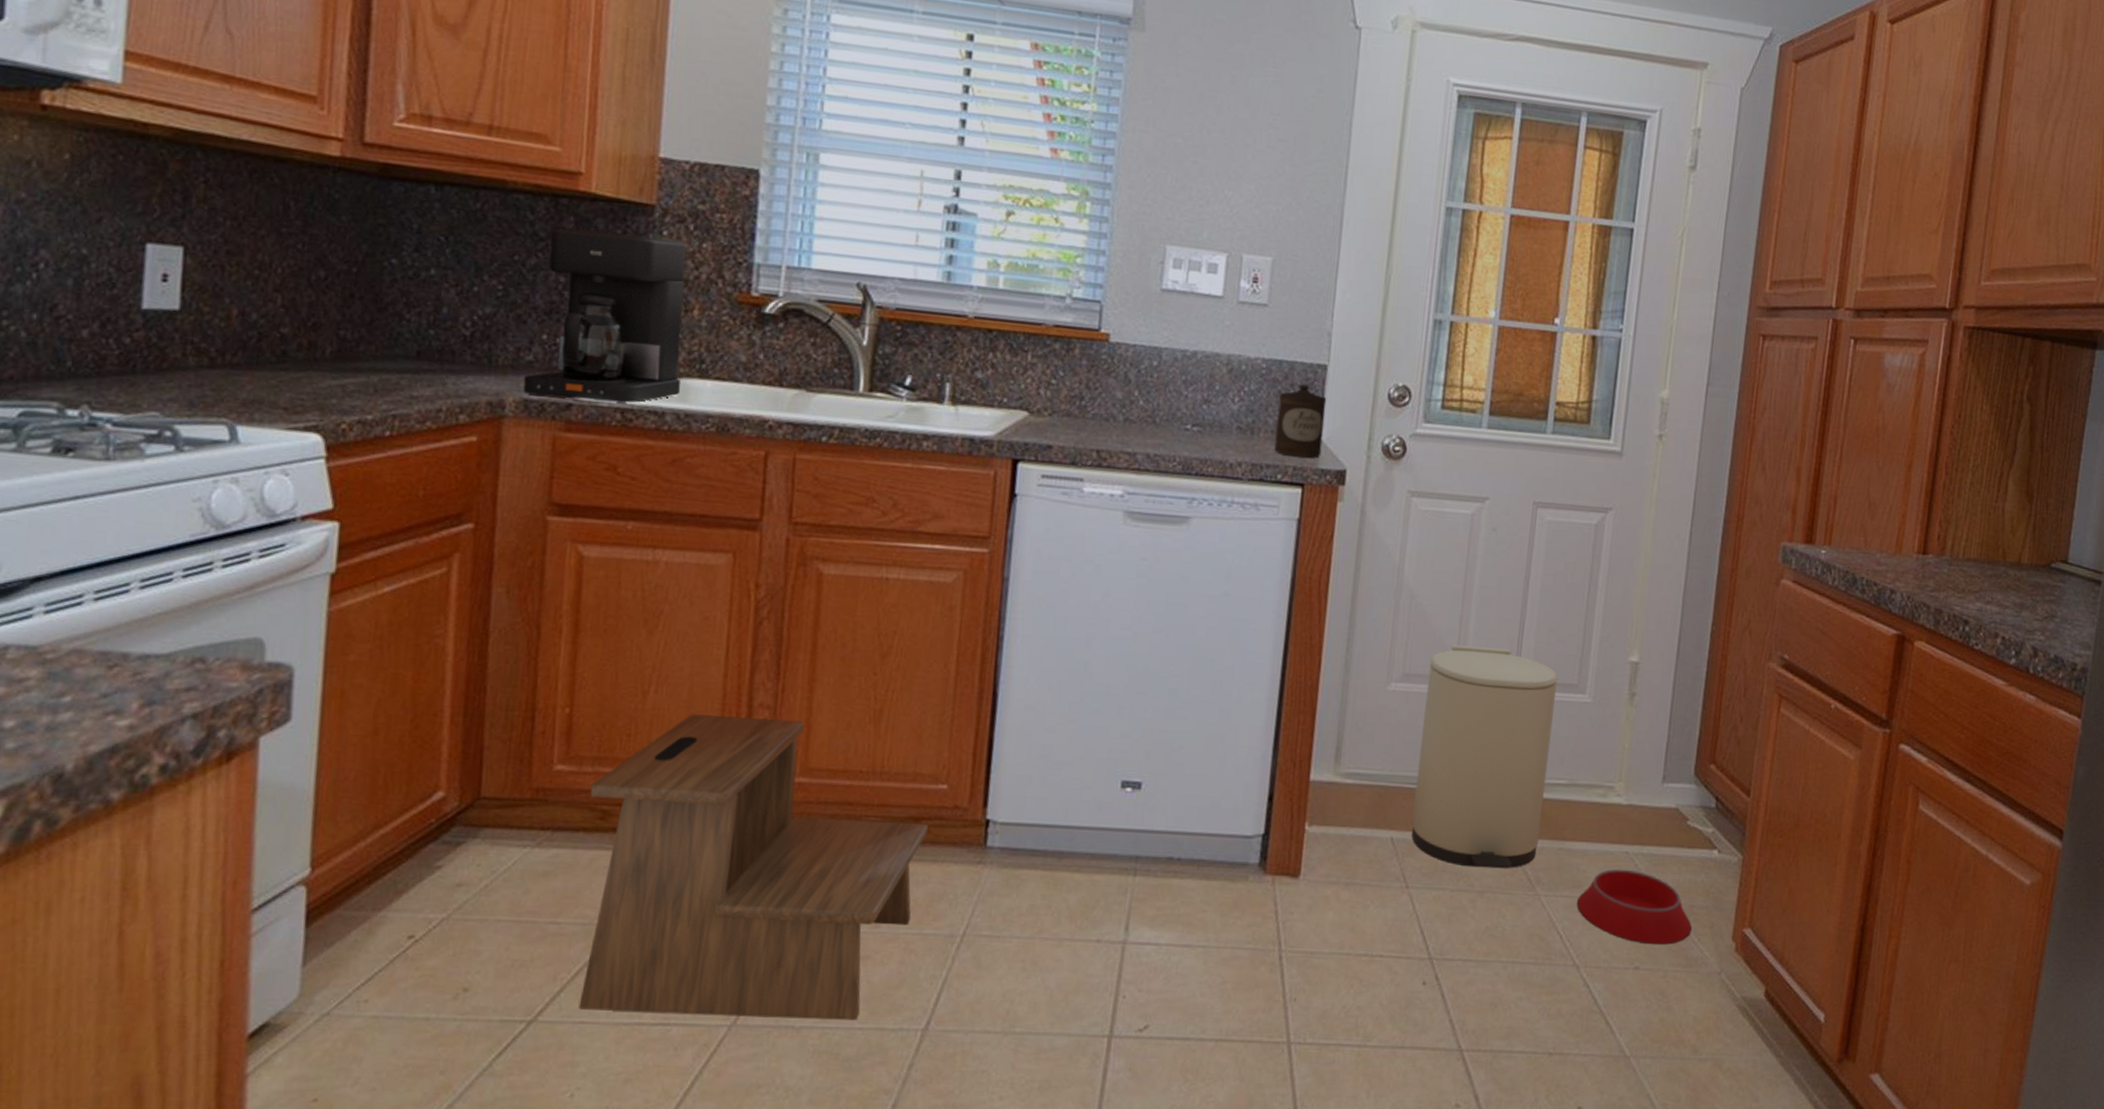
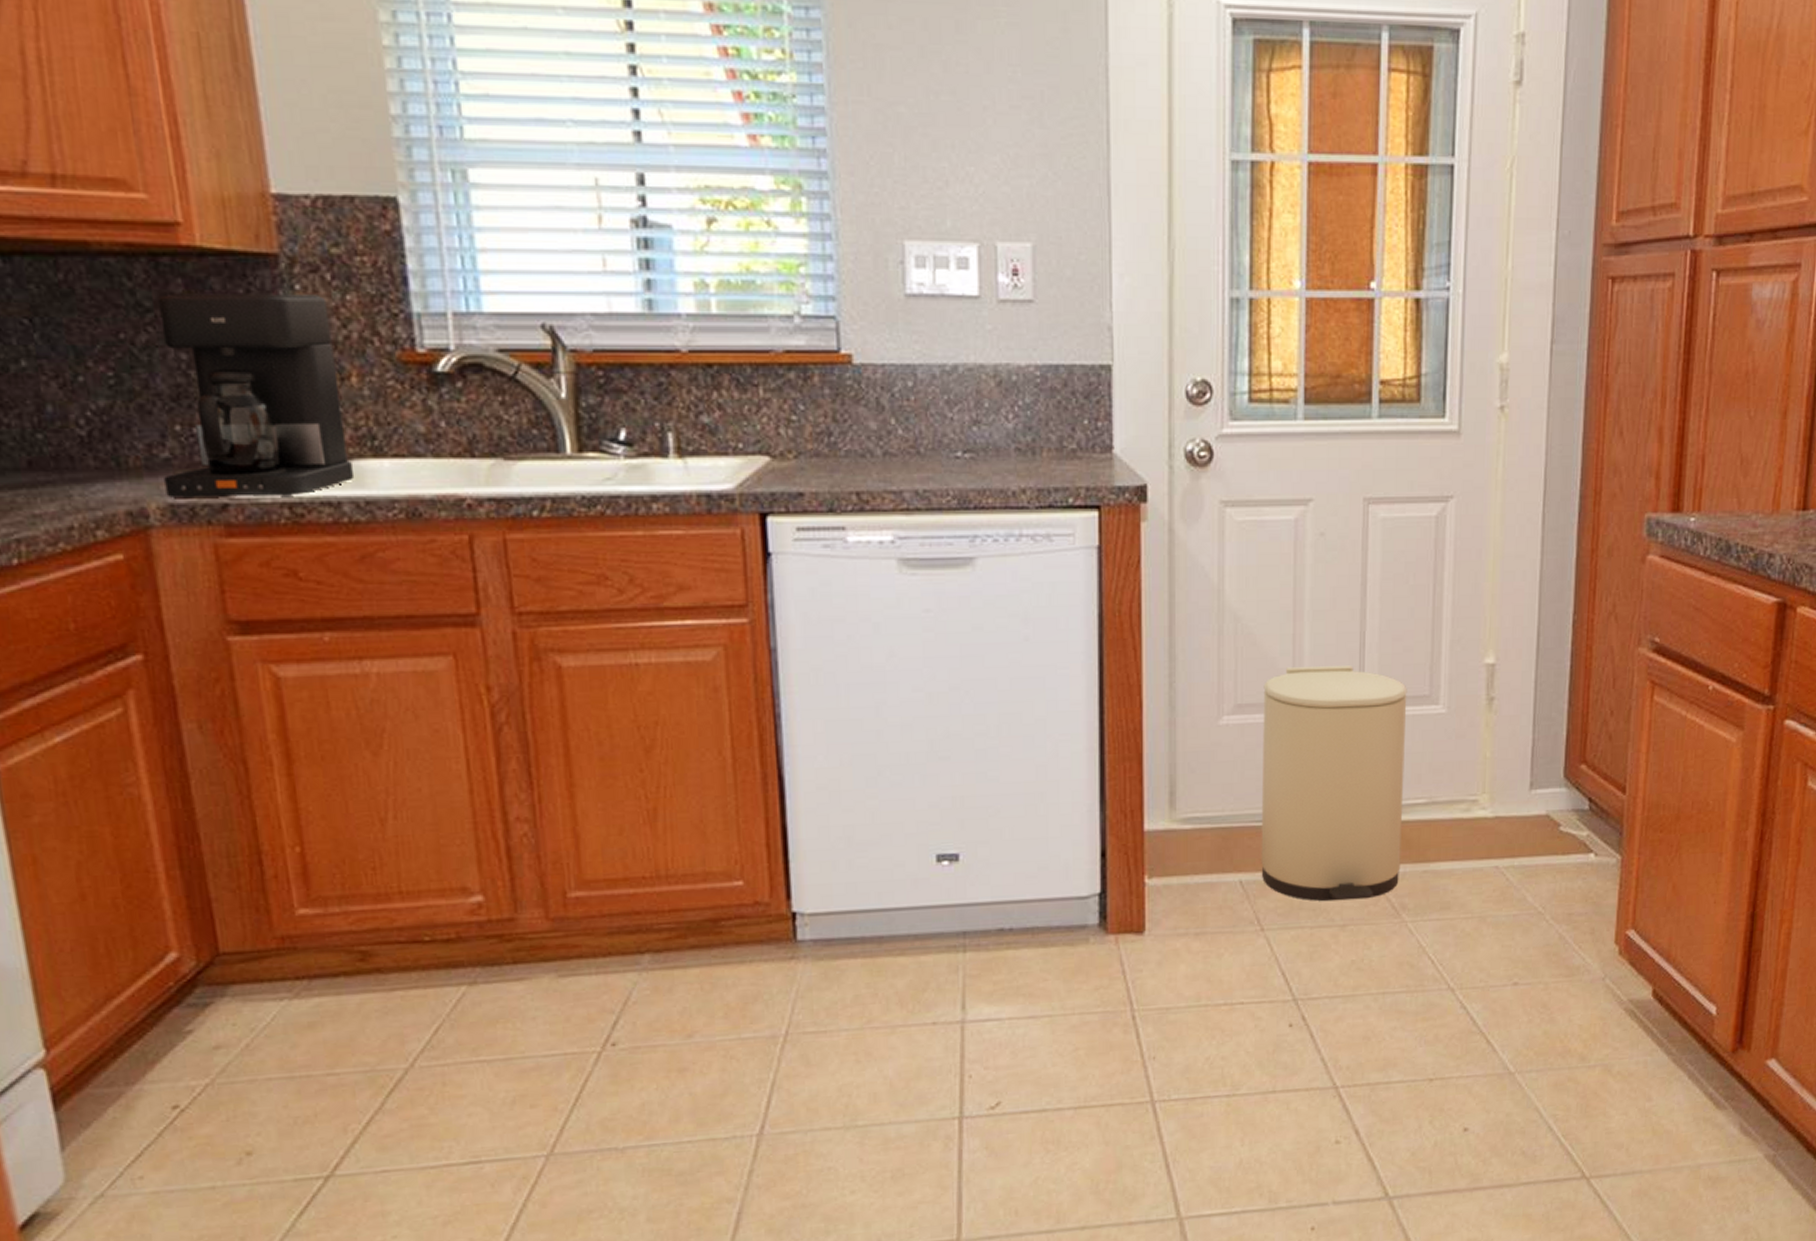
step stool: present [578,714,928,1021] -> none [342,831,729,1159]
canister: present [1274,384,1327,458] -> none [1060,391,1116,475]
pet bowl: present [1577,869,1692,944] -> none [1447,884,1571,958]

